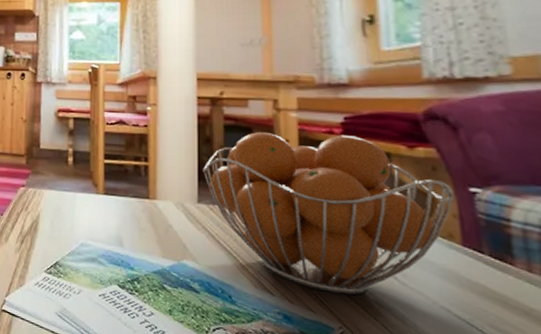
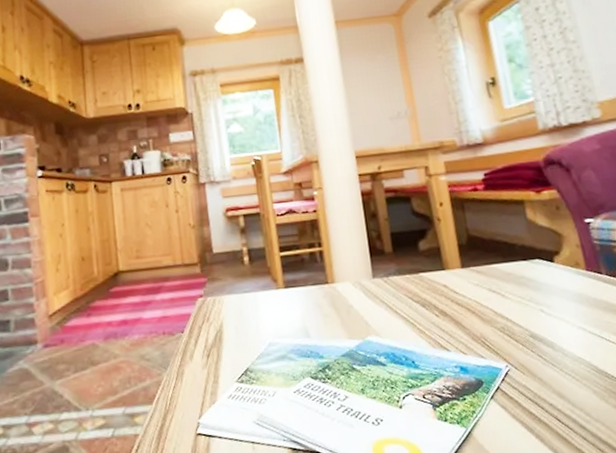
fruit basket: present [203,131,454,295] -> none [372,189,576,337]

